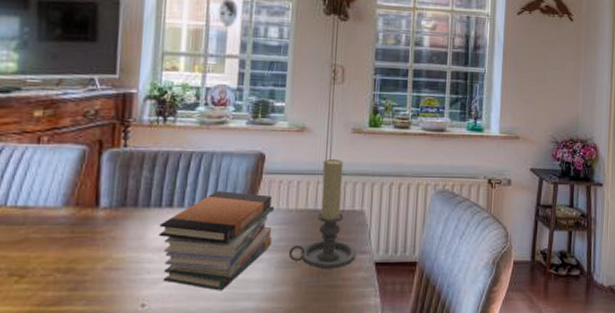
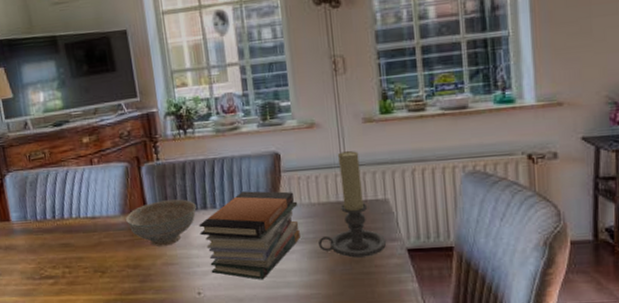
decorative bowl: none [69,193,161,247] -> present [126,199,197,247]

